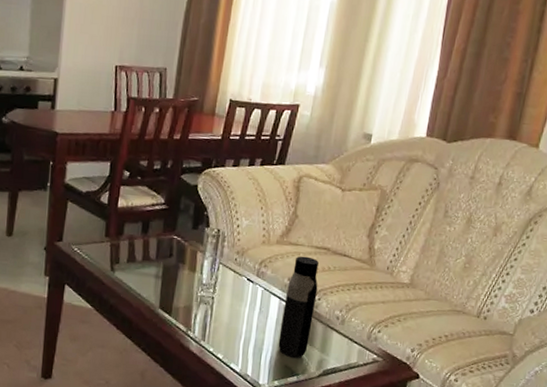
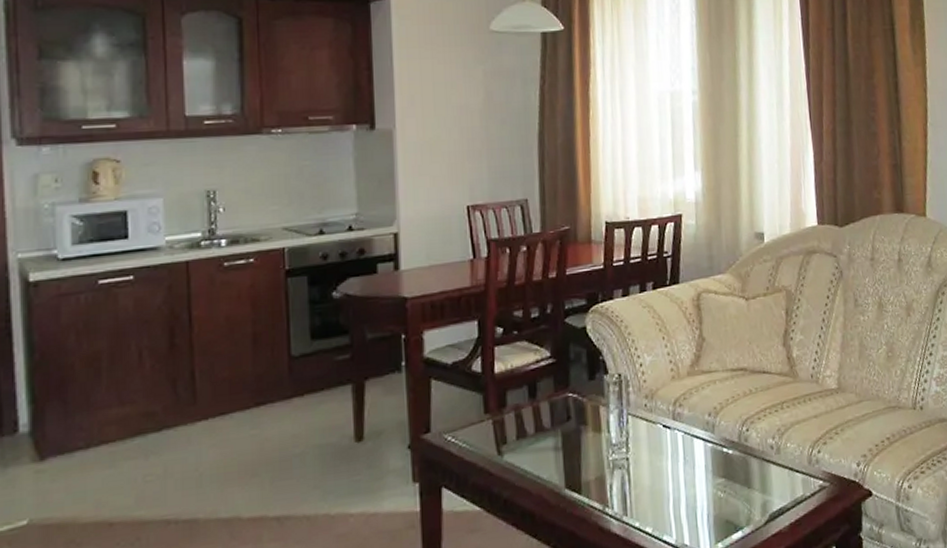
water bottle: present [278,256,319,358] -> none [709,382,747,509]

